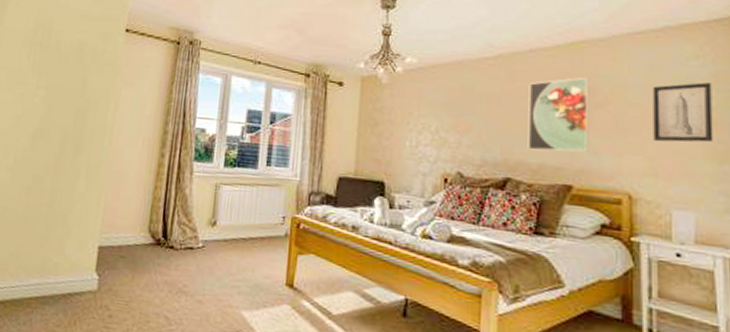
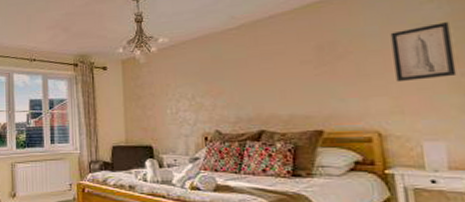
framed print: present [527,78,590,152] -> none [272,34,334,104]

